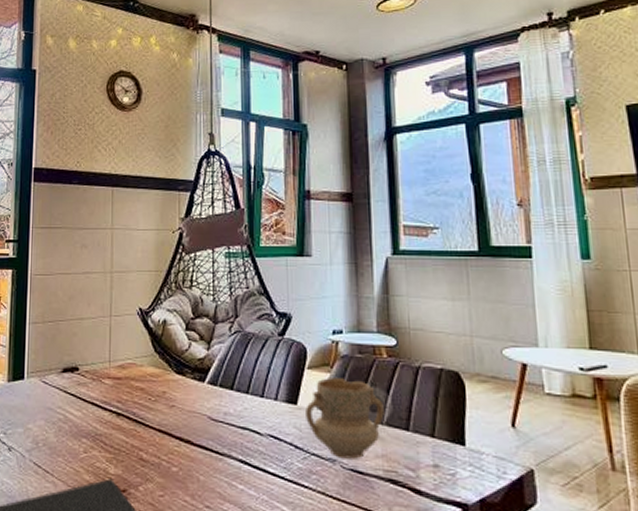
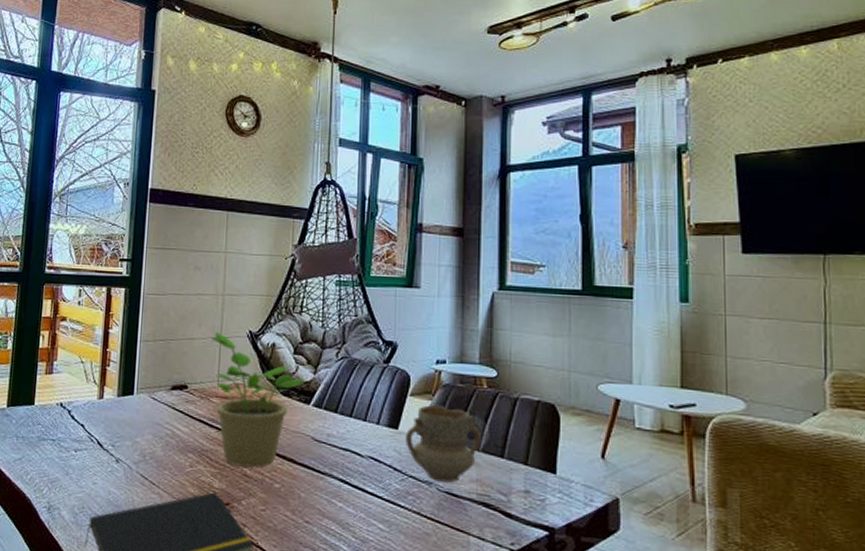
potted plant: none [100,311,197,451] -> present [211,332,304,468]

